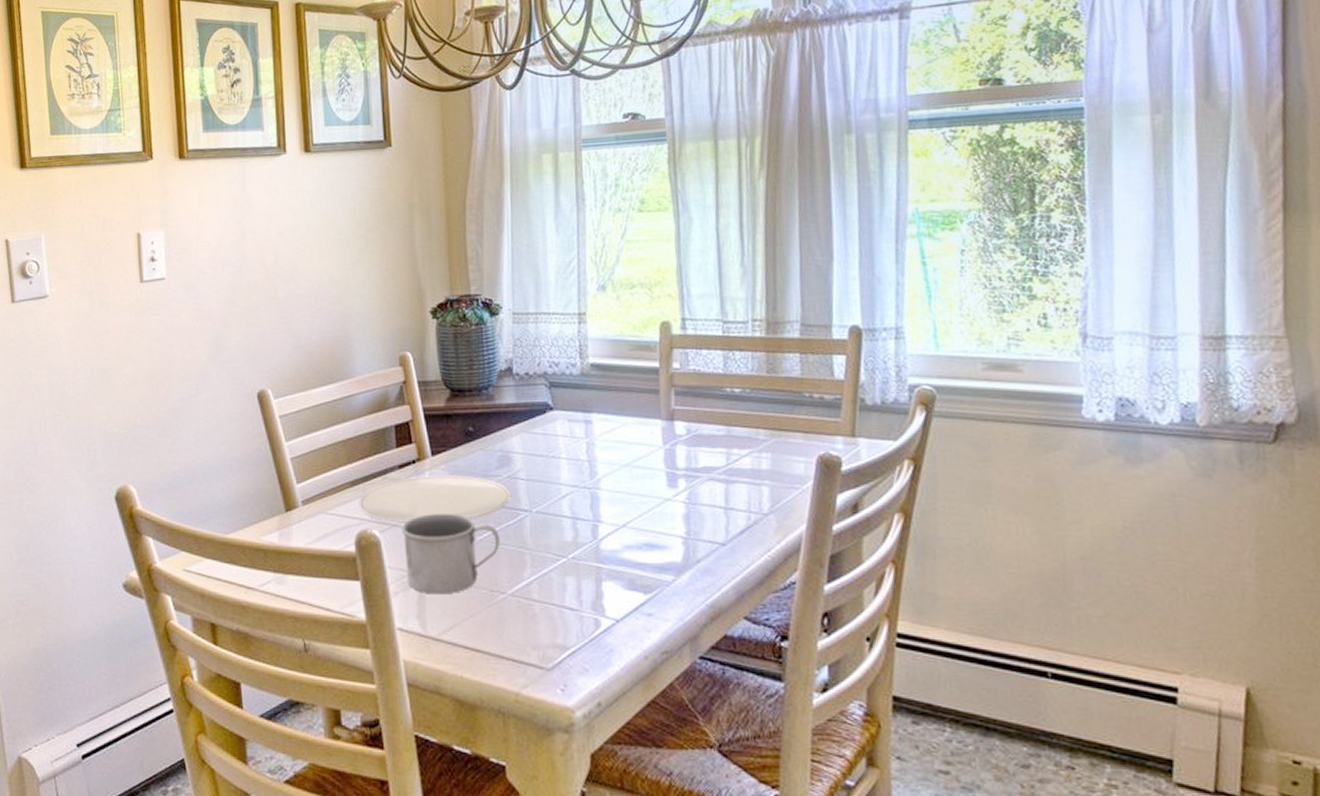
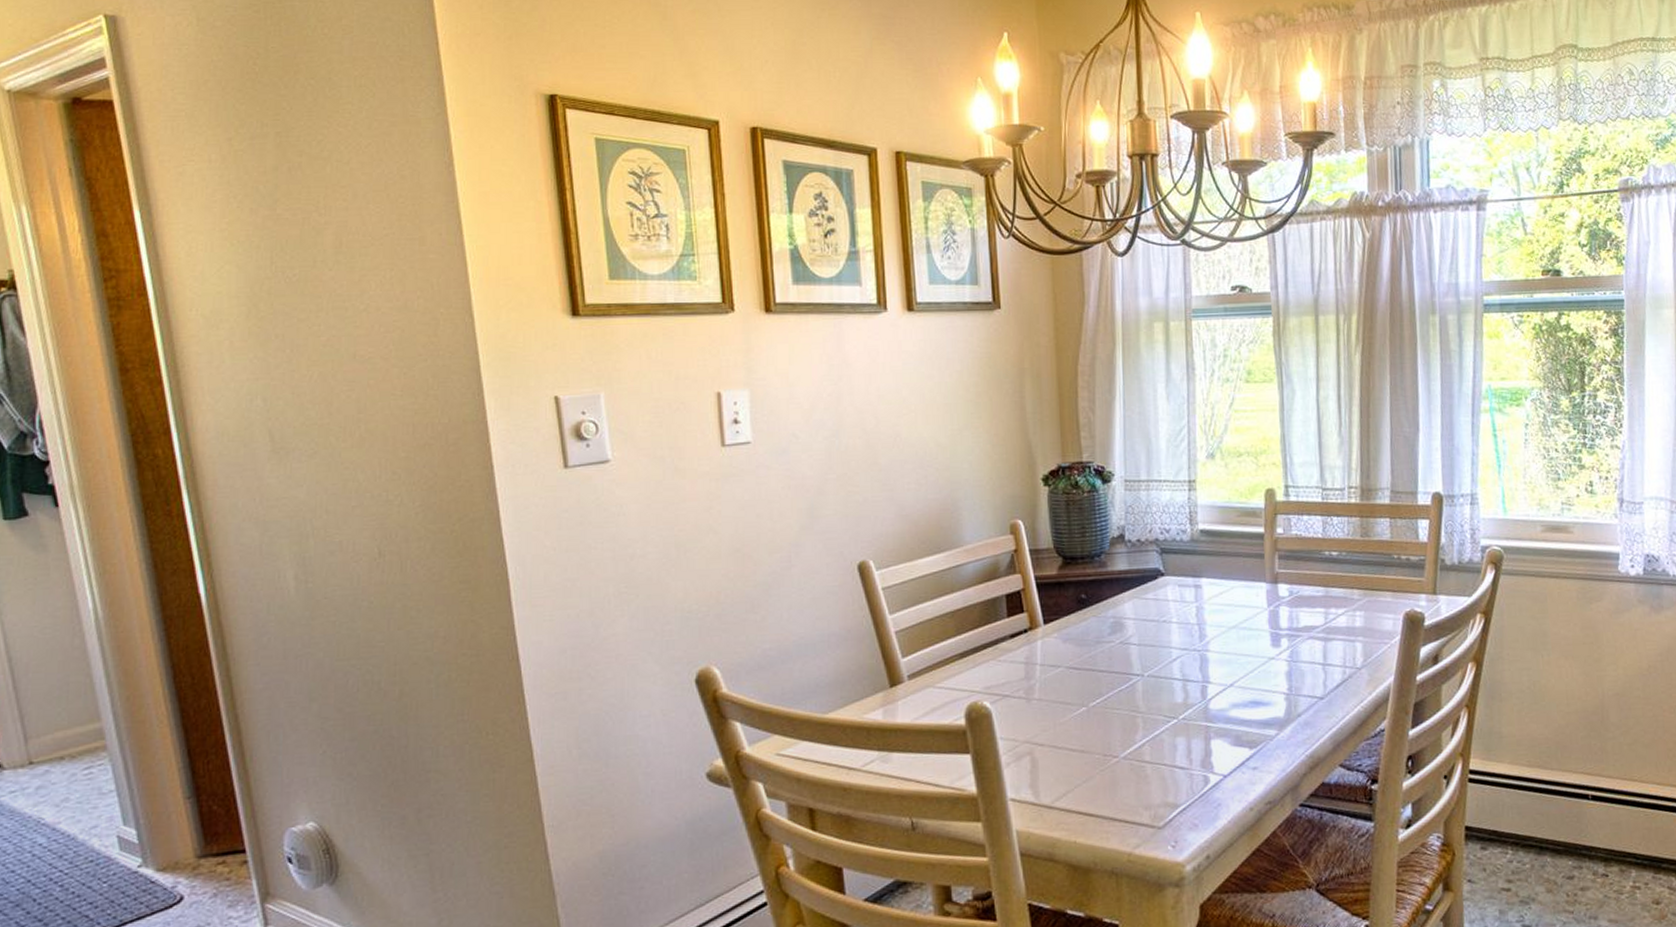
plate: present [359,475,511,524] -> none [968,642,1123,695]
mug: present [402,513,500,595] -> none [1014,681,1112,763]

